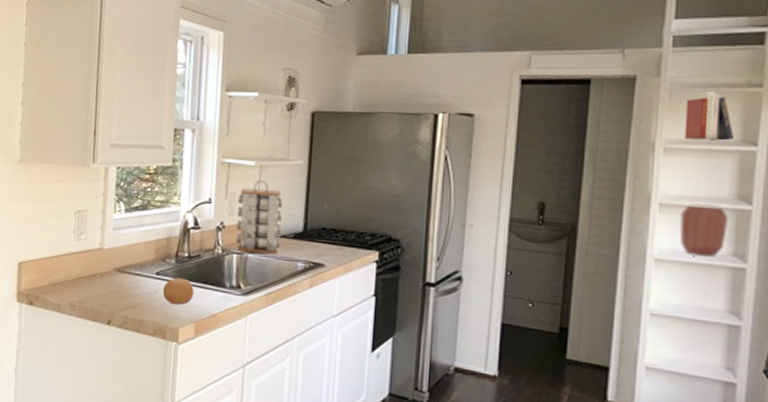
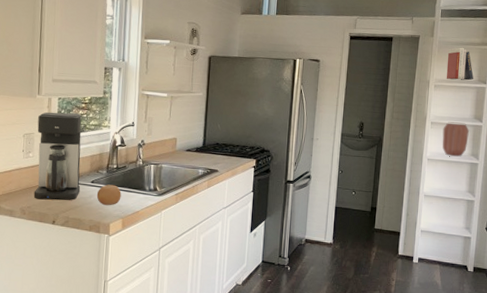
coffee maker: none [85,184,145,297] -> present [33,112,82,201]
spice rack: present [236,180,283,255] -> none [153,108,188,165]

